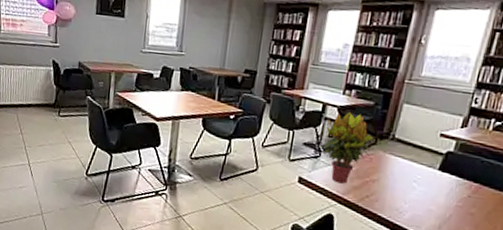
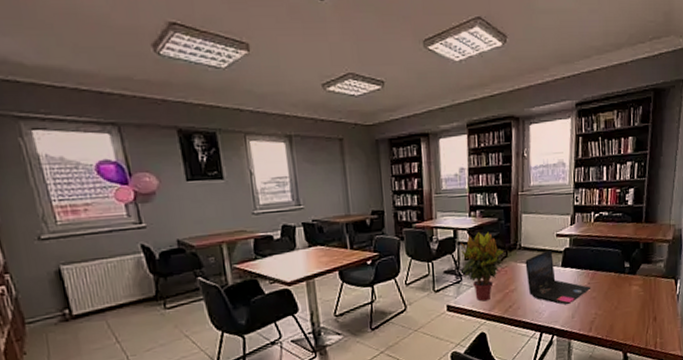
laptop: none [392,148,471,213] -> present [525,249,591,305]

